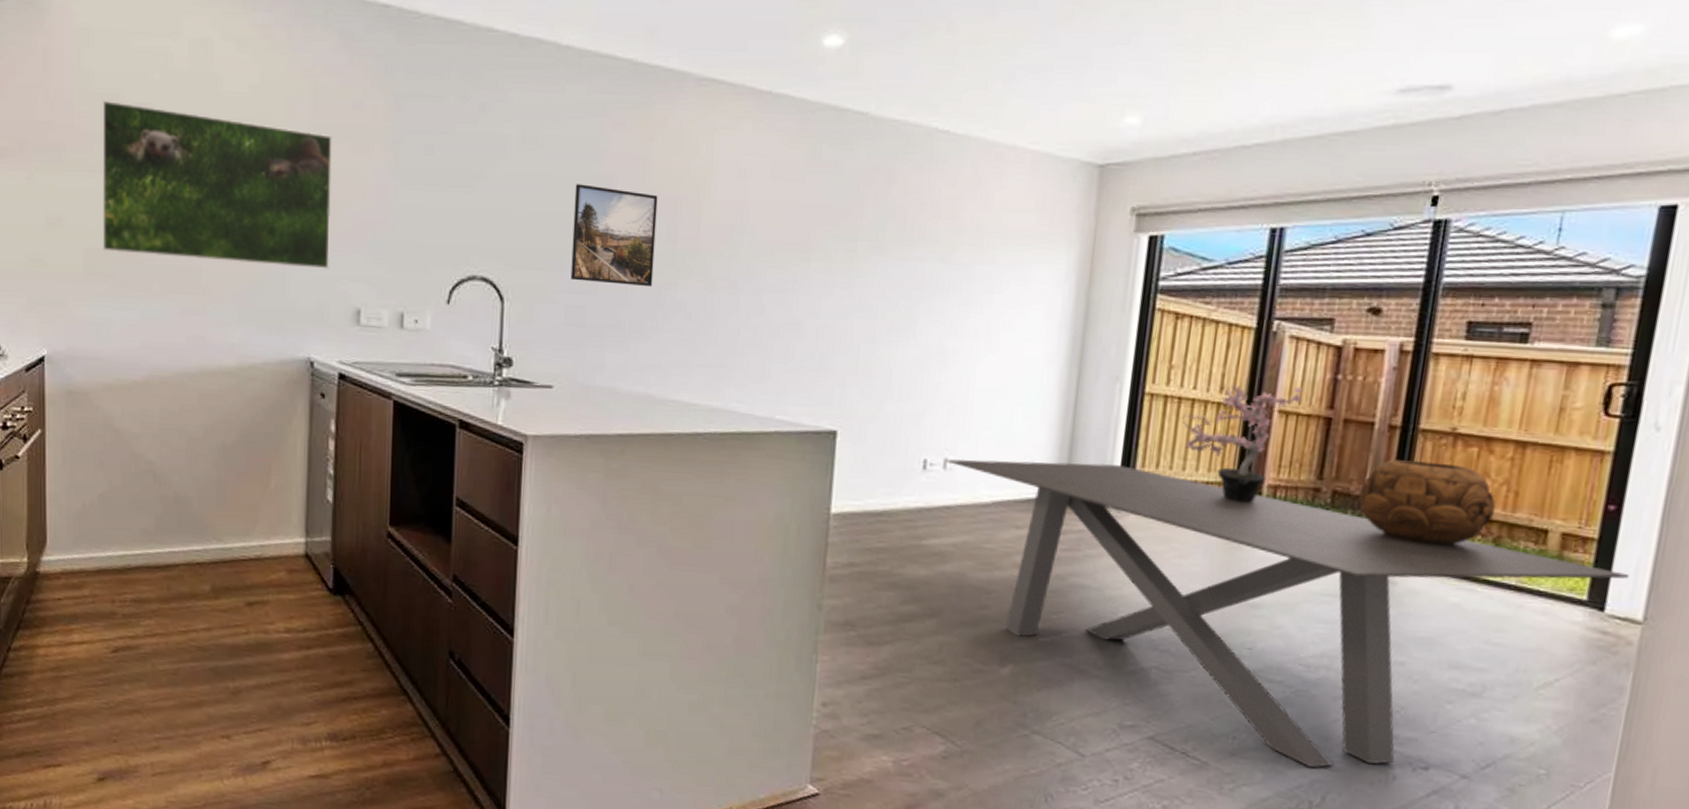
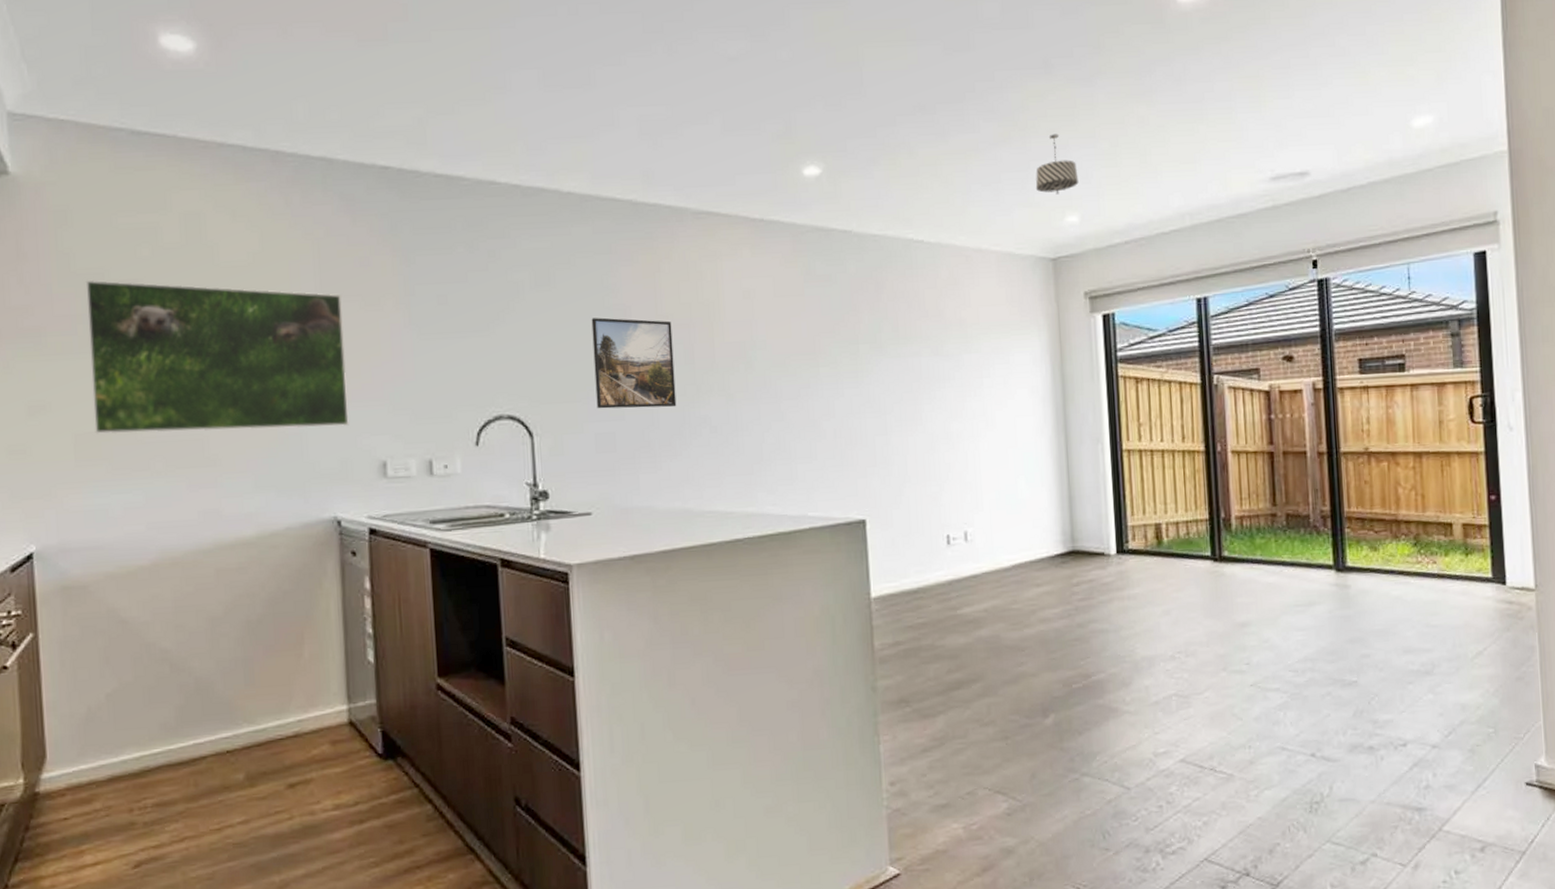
dining table: present [946,459,1629,768] -> none [966,516,1517,763]
pendant light: none [1093,16,1150,90] -> present [1035,133,1079,195]
potted plant: present [1182,384,1304,503] -> none [1157,428,1248,535]
decorative bowl: present [1359,459,1496,546] -> none [1306,478,1410,549]

